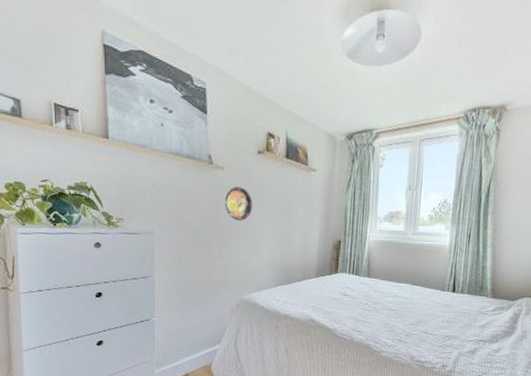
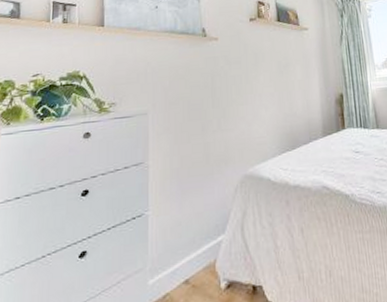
decorative plate: present [225,187,253,221] -> none [221,54,250,88]

